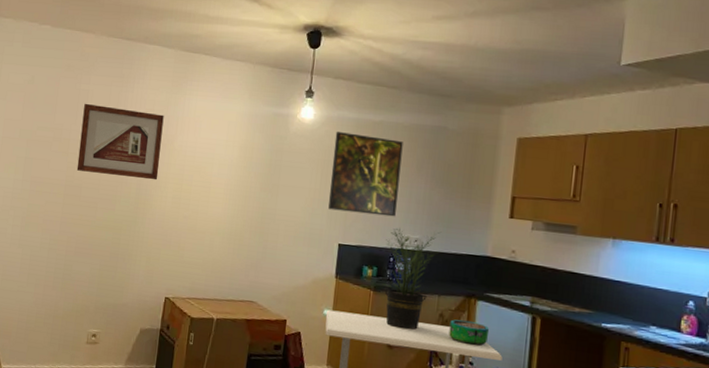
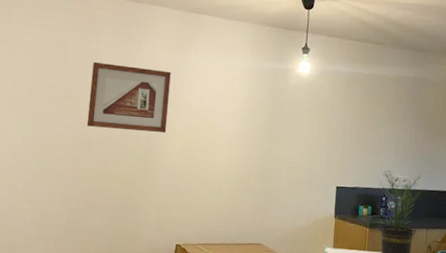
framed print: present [328,132,403,217] -> none [326,84,390,160]

